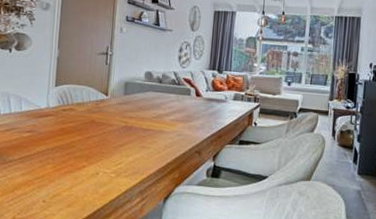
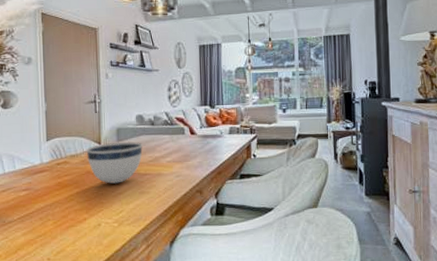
bowl: none [92,95,148,136] -> present [86,142,143,184]

